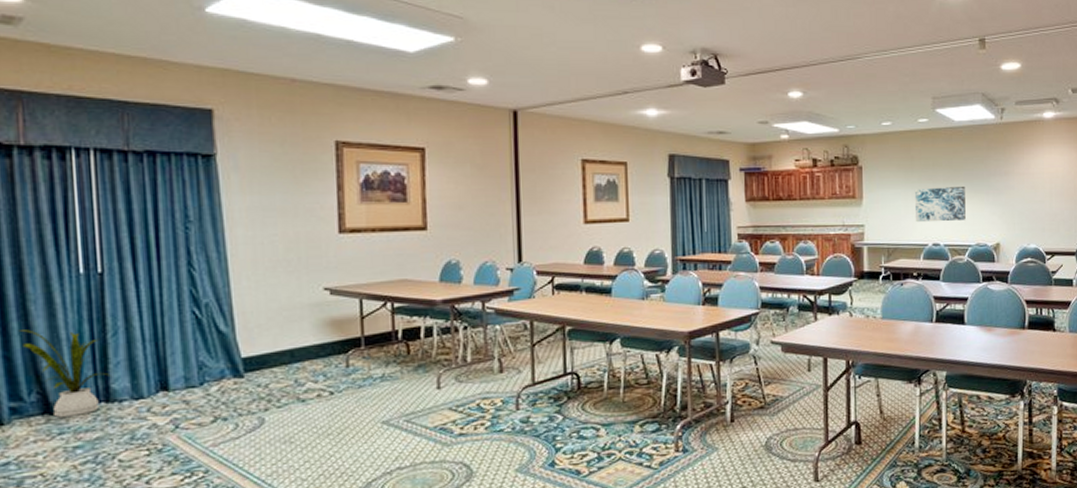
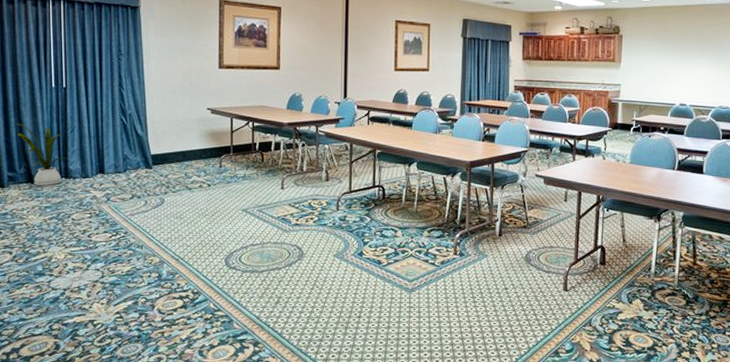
wall art: present [914,185,966,223] -> none [665,55,713,86]

